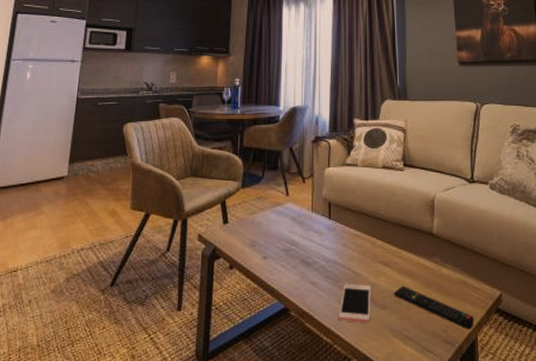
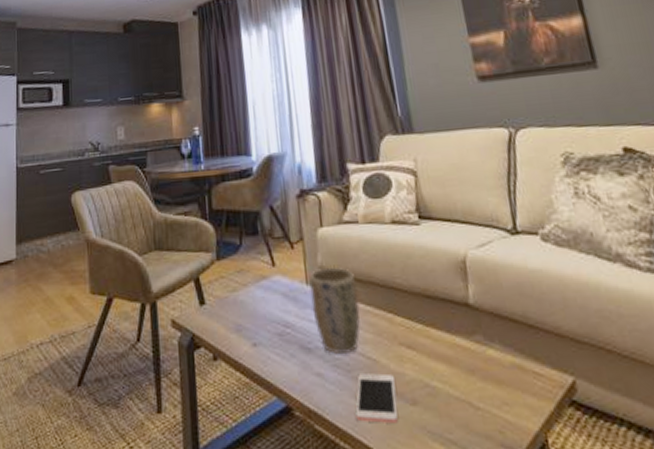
plant pot: none [314,199,351,268] -> present [309,266,360,355]
remote control: present [394,285,474,329] -> none [425,373,541,429]

